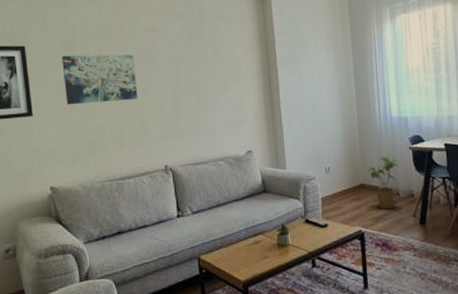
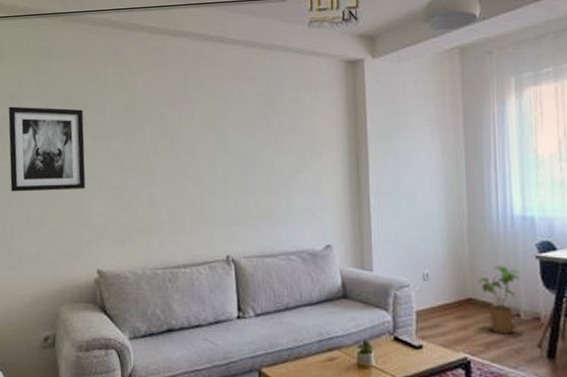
wall art: present [62,54,138,105] -> none [120,122,201,178]

